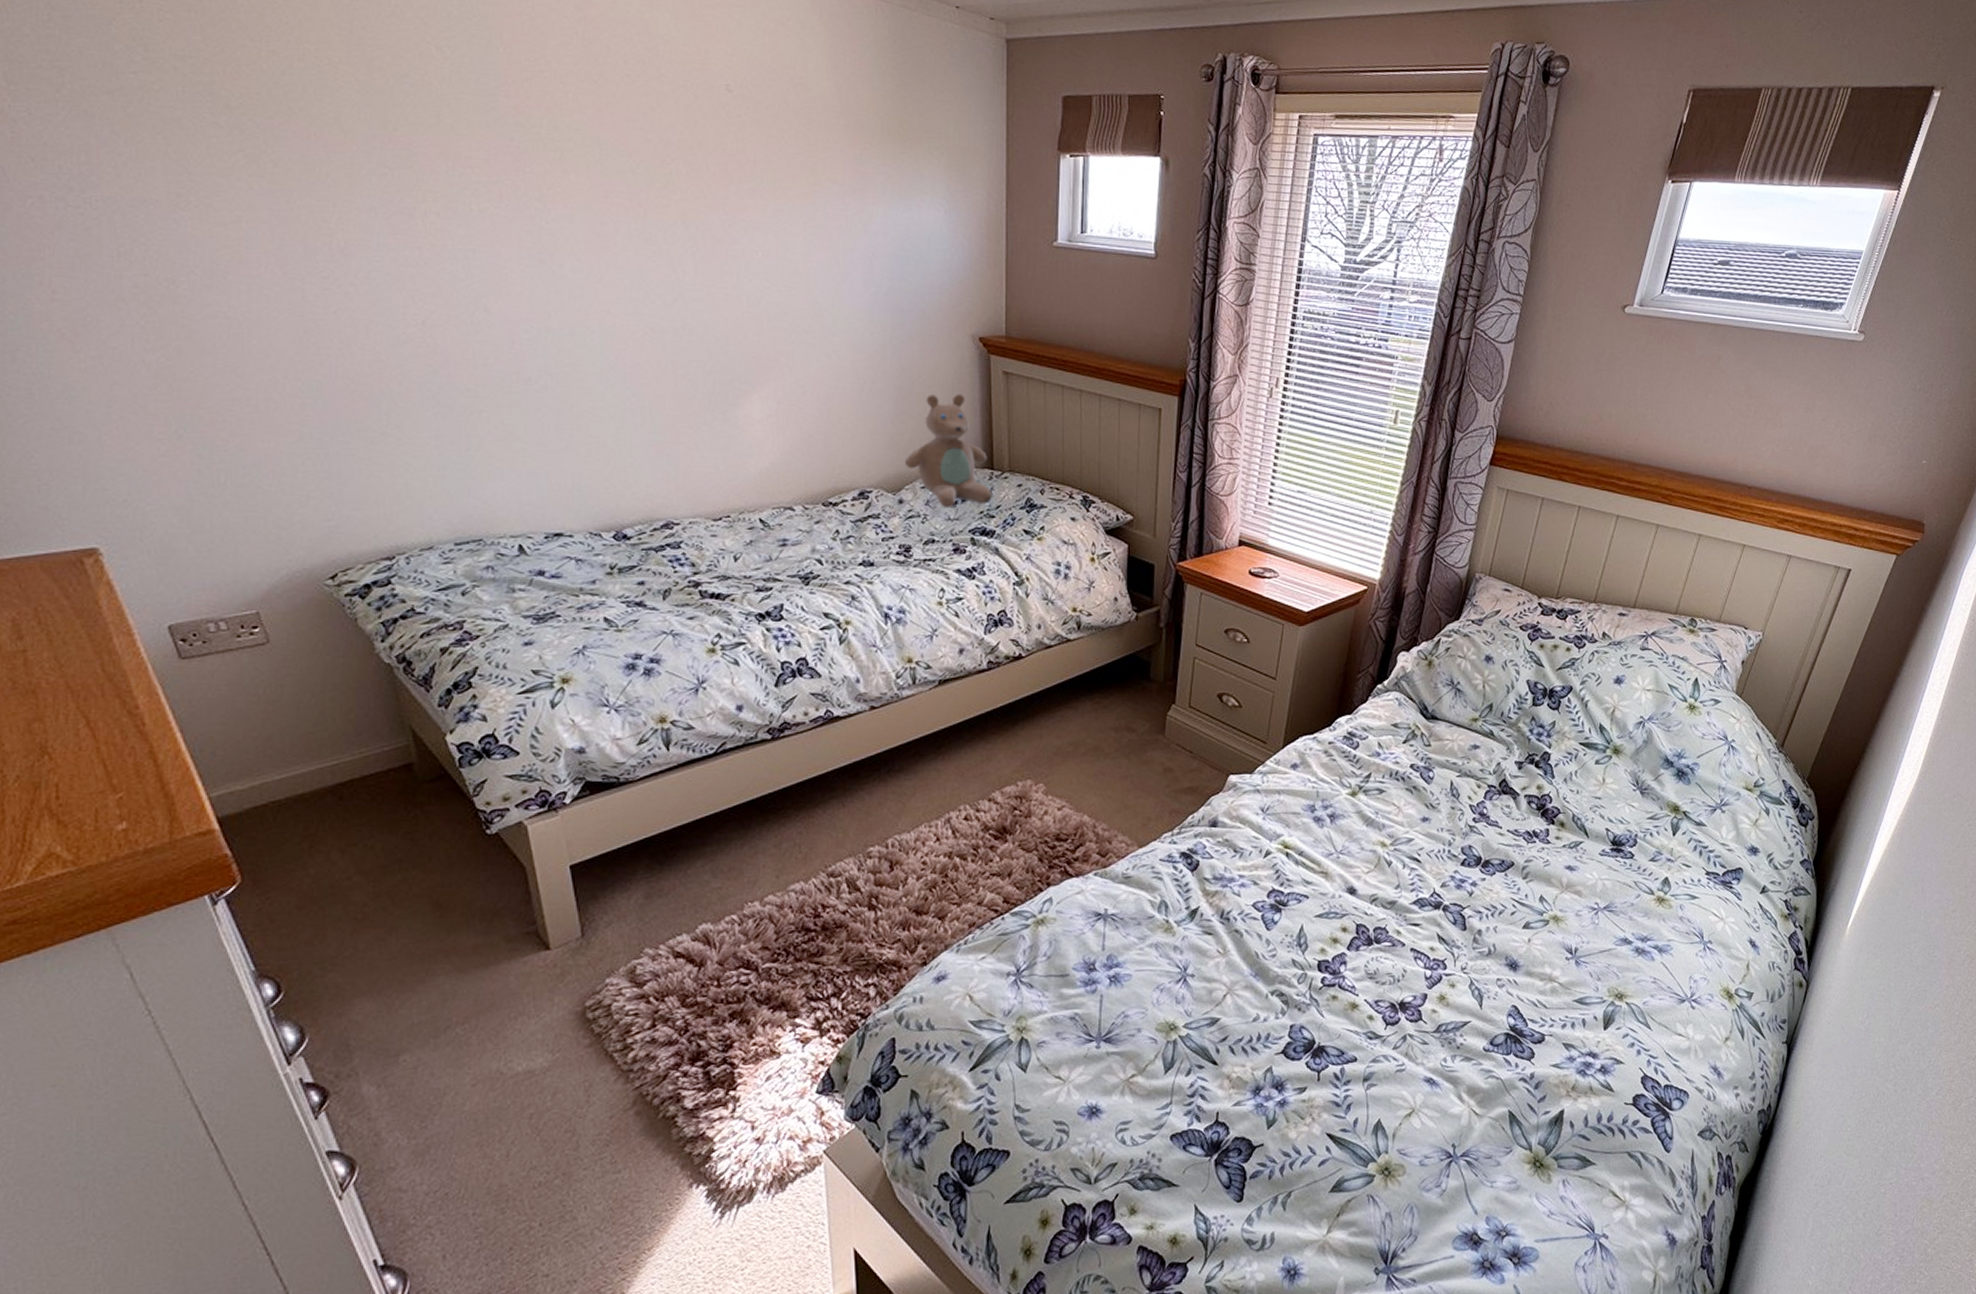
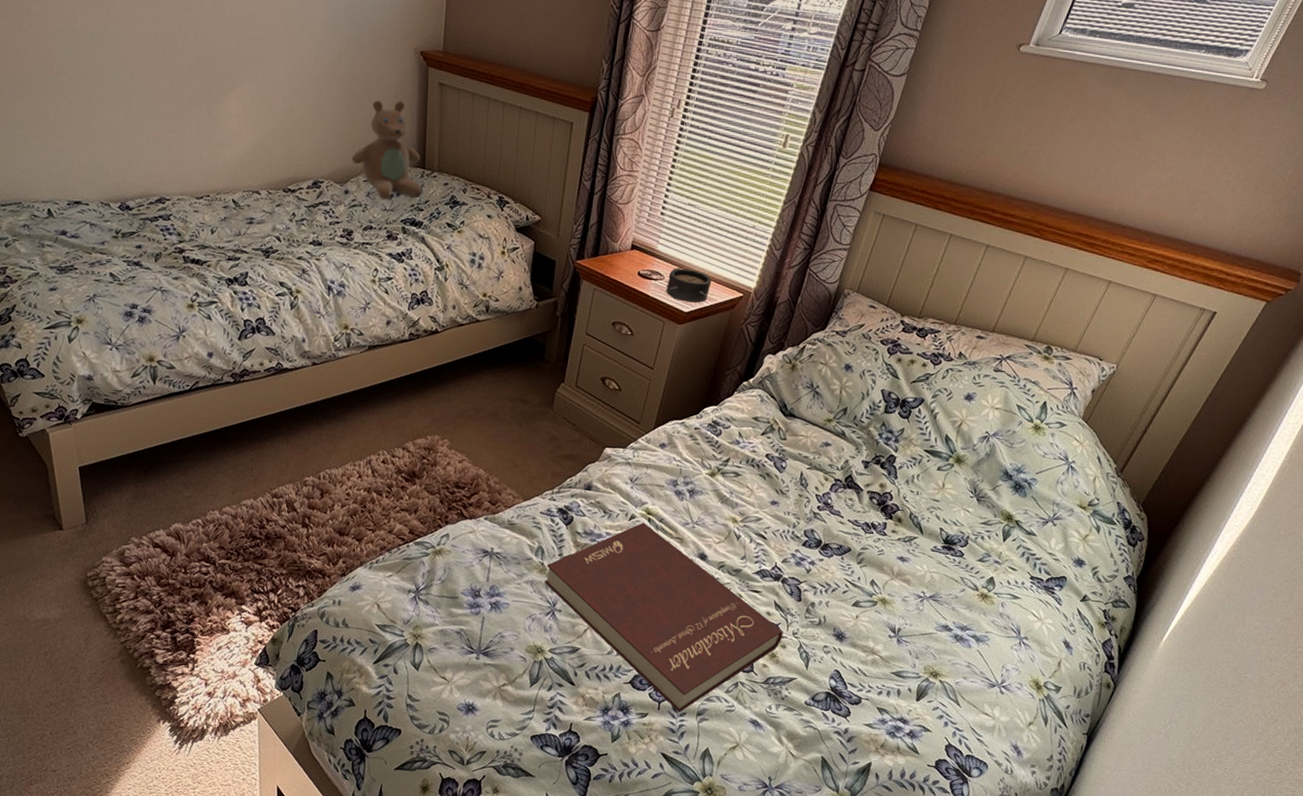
book: none [1171,858,1451,1081] -> present [544,522,783,713]
alarm clock: none [1282,562,1331,600] -> present [666,267,712,303]

